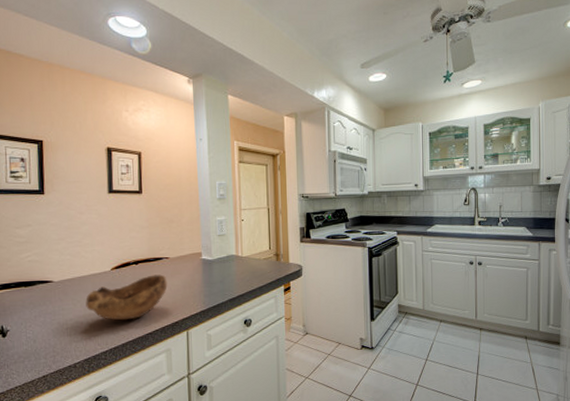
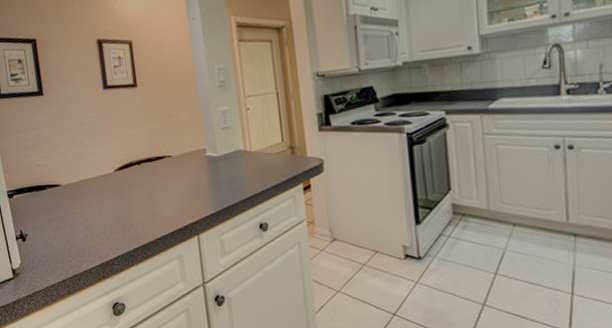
bowl: present [85,274,168,321] -> none [93,175,173,225]

